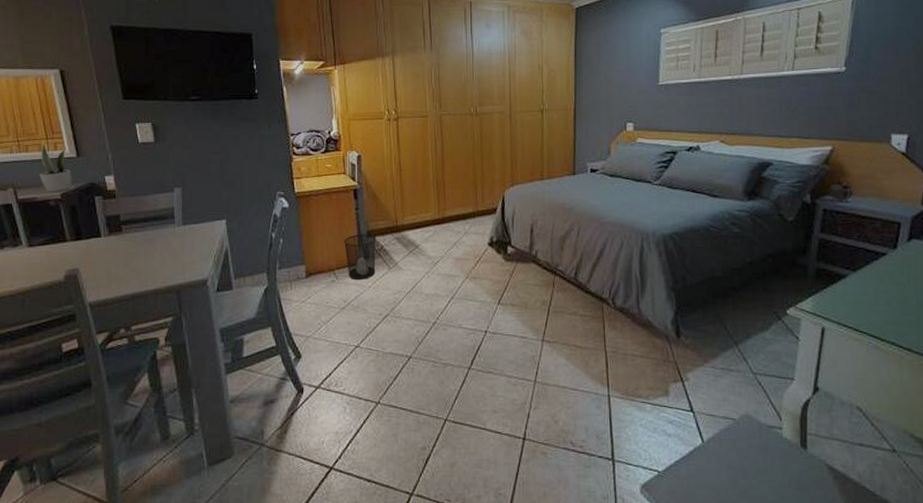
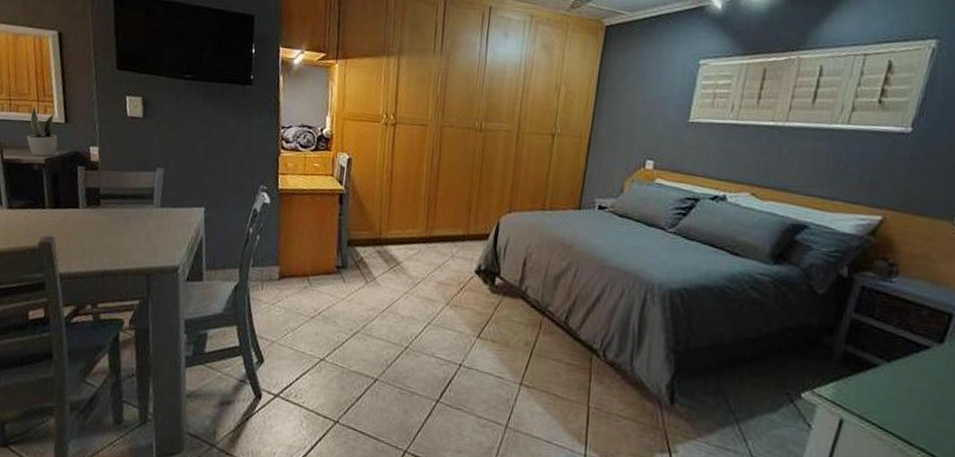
waste bin: present [344,234,377,279] -> none [322,241,357,291]

